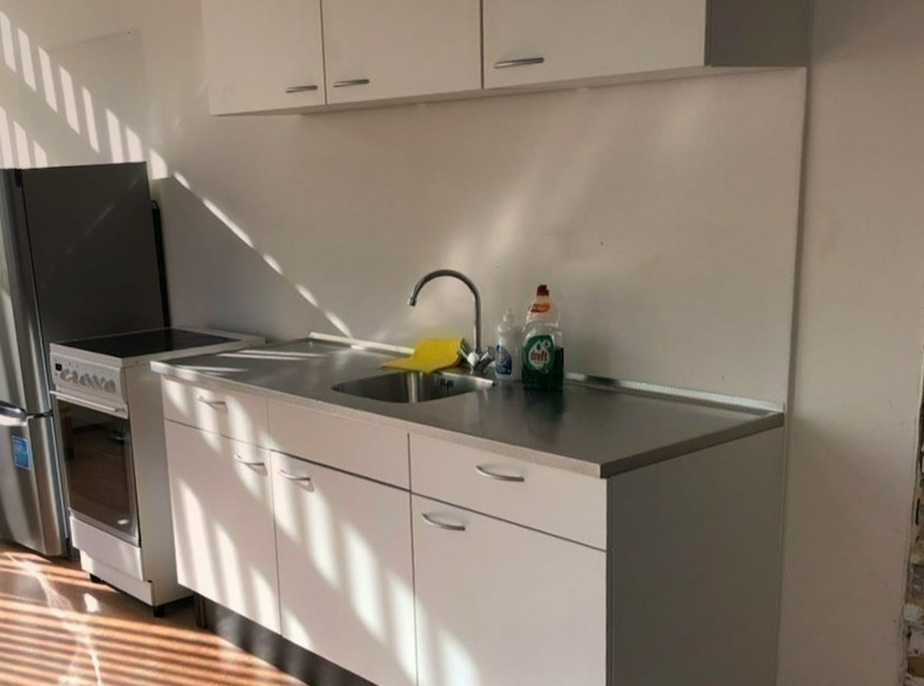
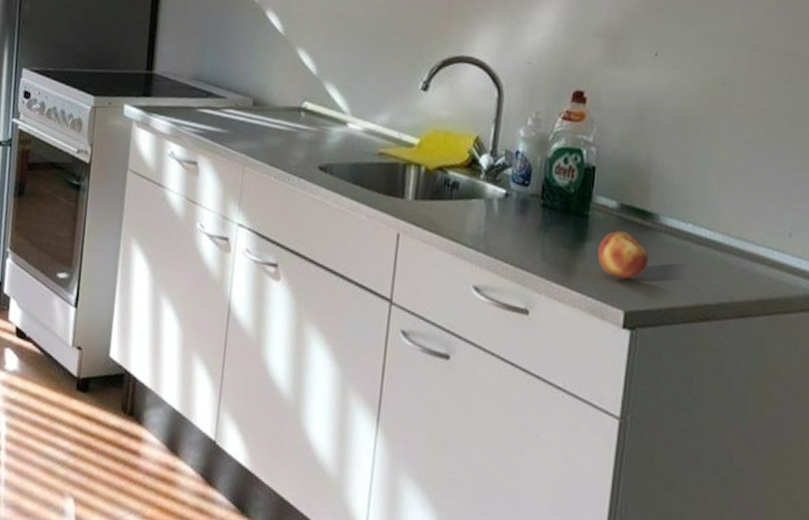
fruit: none [573,398,615,439] -> present [597,230,649,280]

